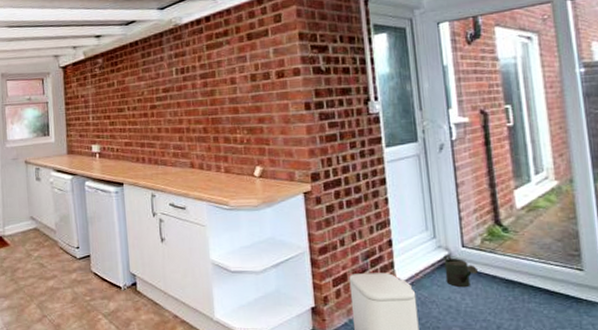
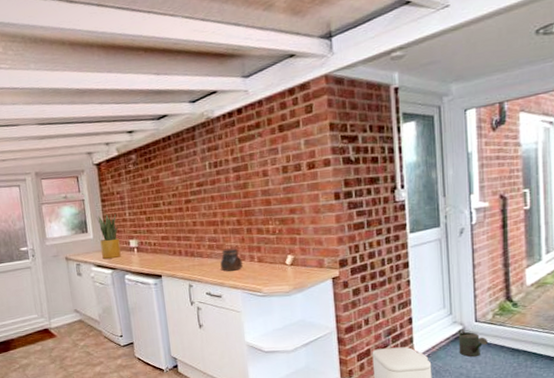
planter: none [58,117,83,165] -> present [96,214,121,260]
jar: none [185,157,209,181] -> present [220,248,243,271]

